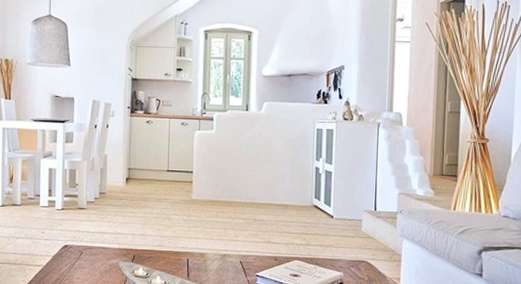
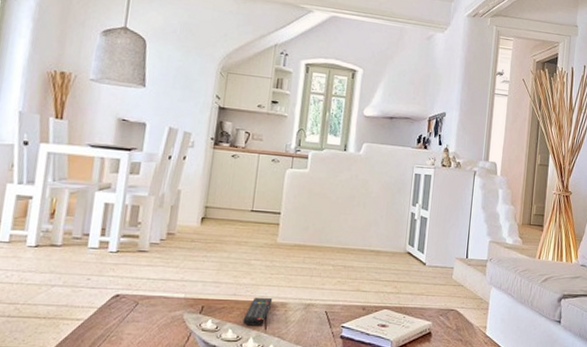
remote control: none [168,248,192,274] -> present [242,297,273,326]

